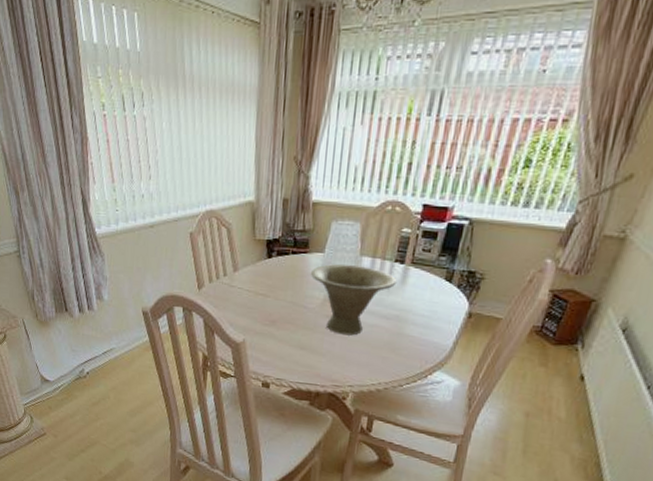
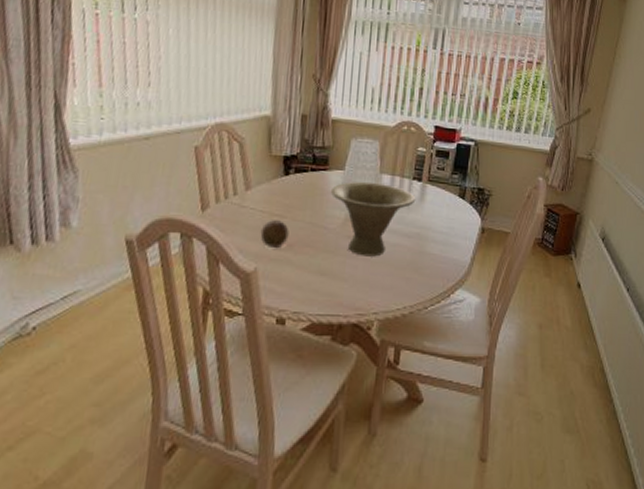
fruit: none [247,298,272,323] -> present [260,220,289,248]

